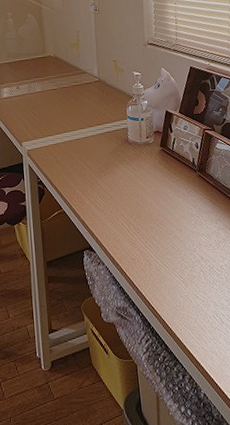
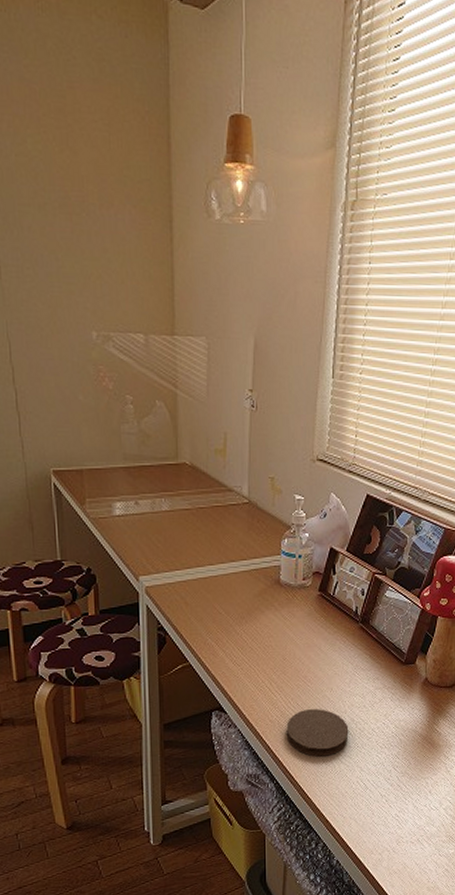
coaster: none [145,248,200,292] -> present [286,709,349,757]

